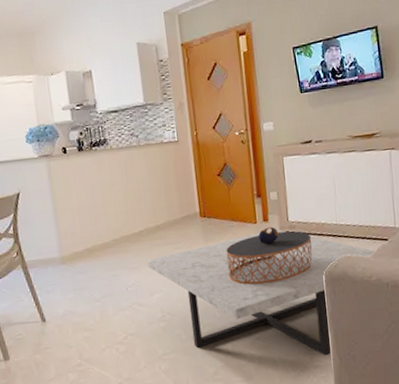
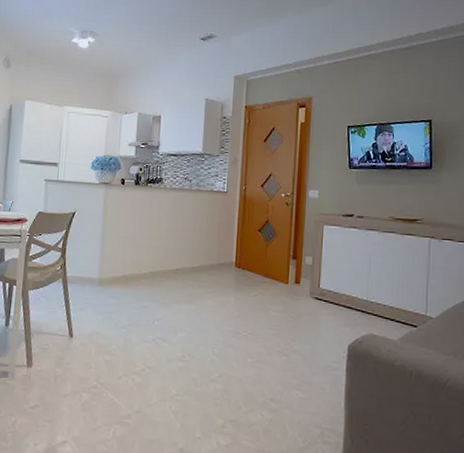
coffee table: present [147,229,375,356] -> none [177,292,403,434]
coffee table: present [226,226,313,285] -> none [253,290,339,346]

